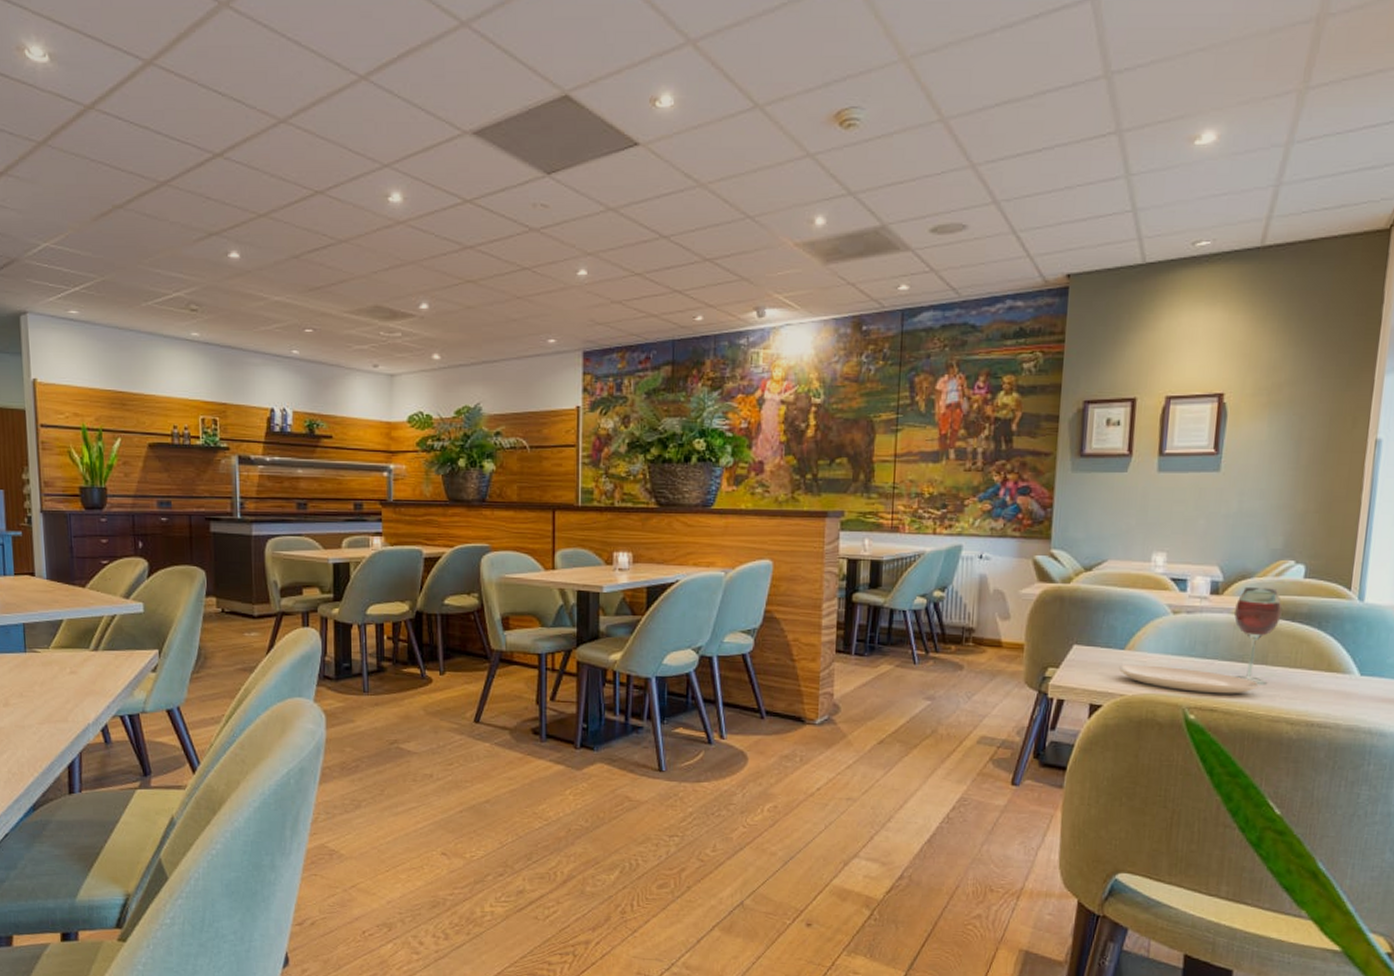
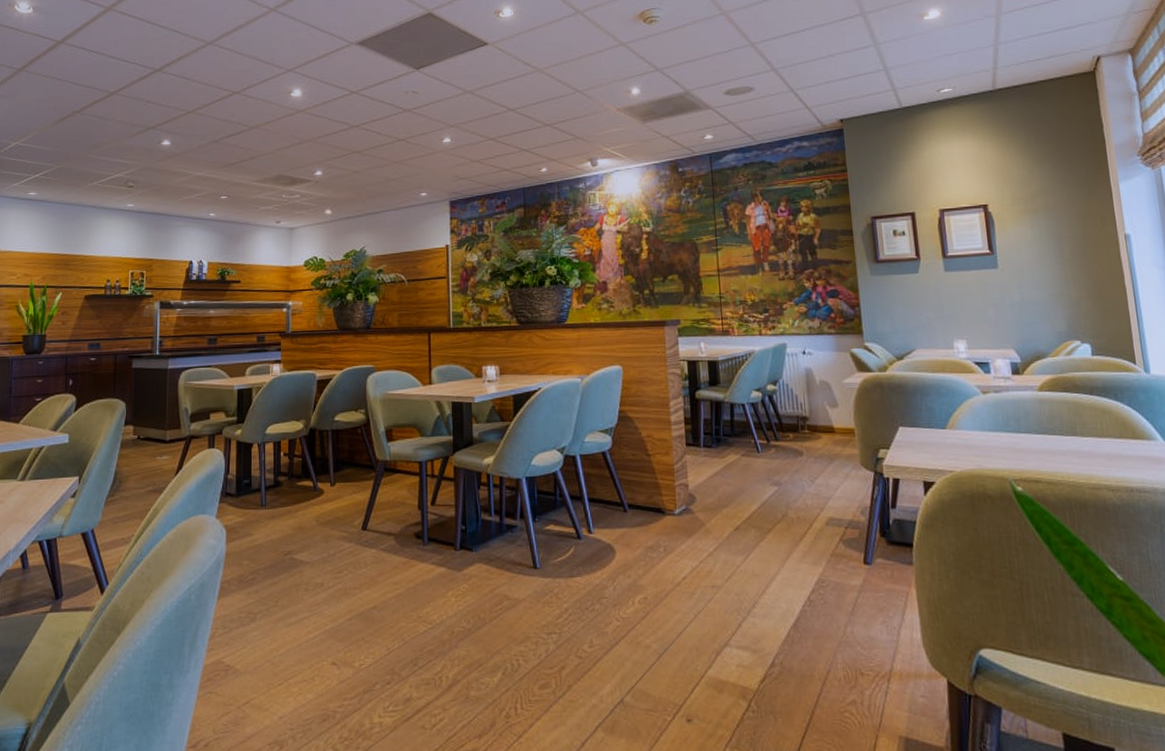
plate: present [1118,664,1260,694] -> none [943,442,1075,466]
wineglass: present [1234,586,1282,685] -> none [1037,365,1082,455]

